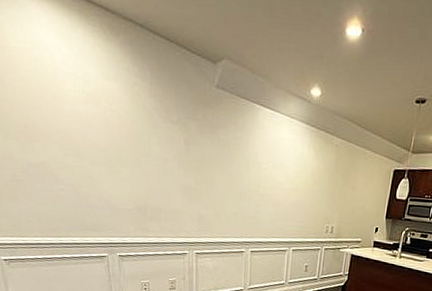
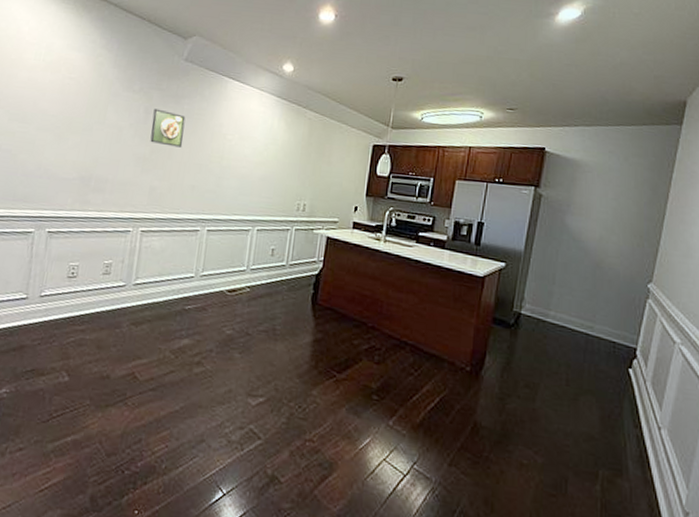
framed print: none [193,139,223,177] -> present [150,108,186,148]

